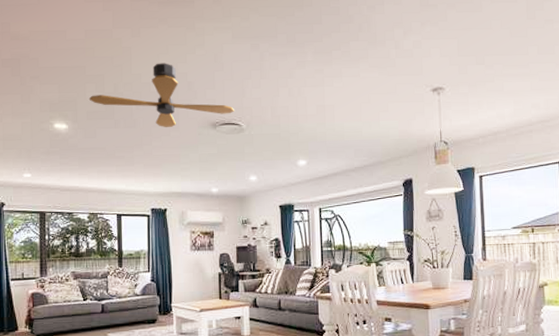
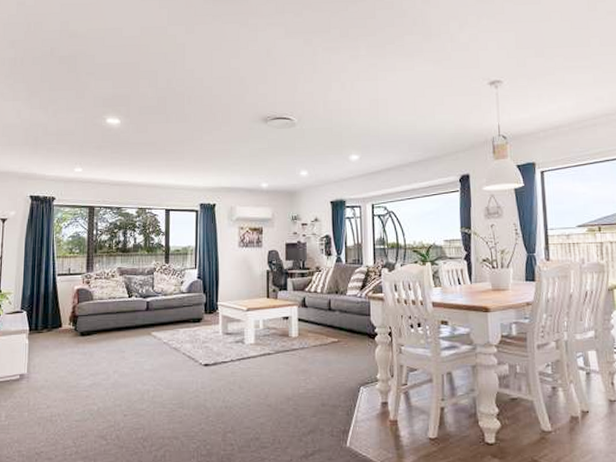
ceiling fan: present [89,63,235,127] -> none [141,58,287,122]

